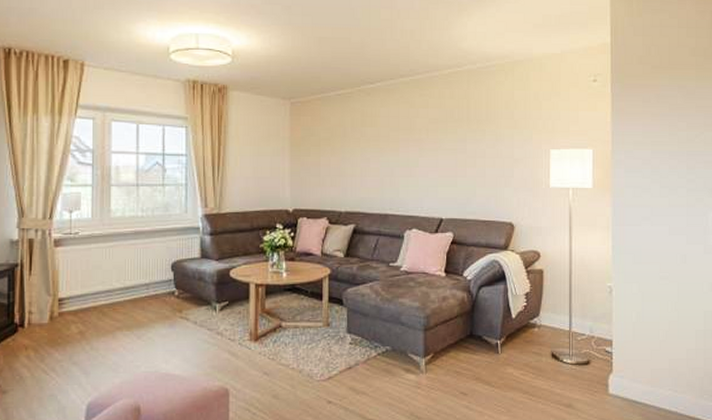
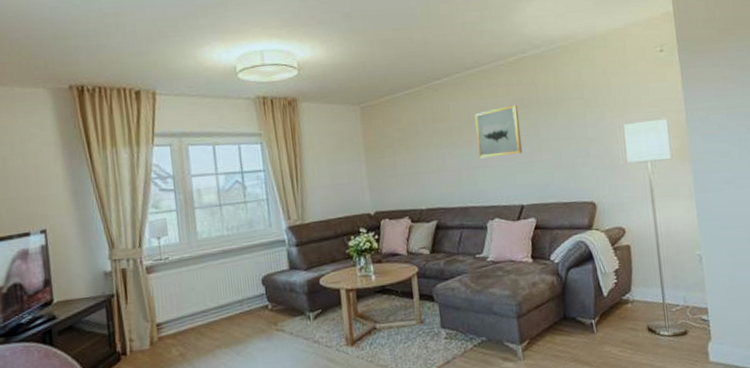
wall art: none [403,117,448,168] -> present [474,105,523,159]

